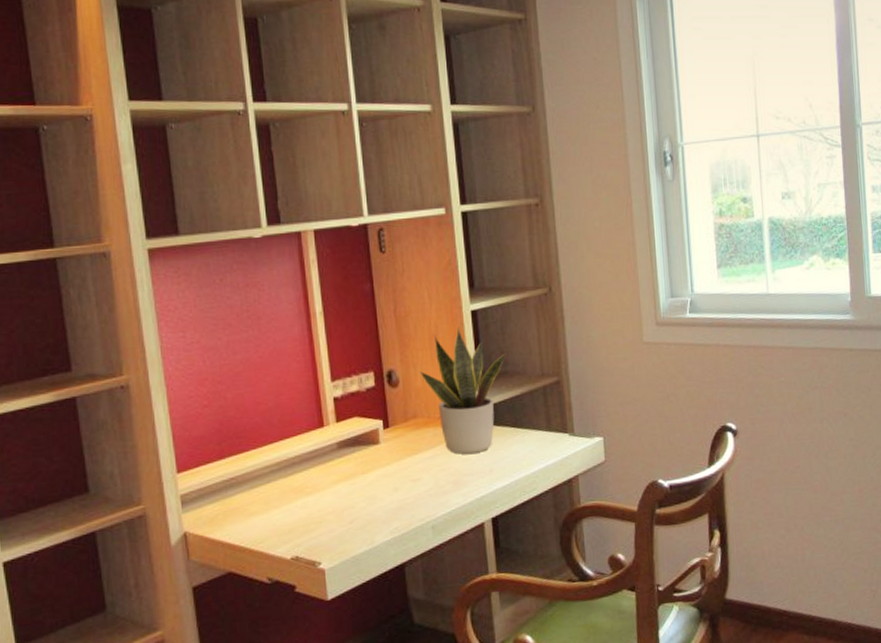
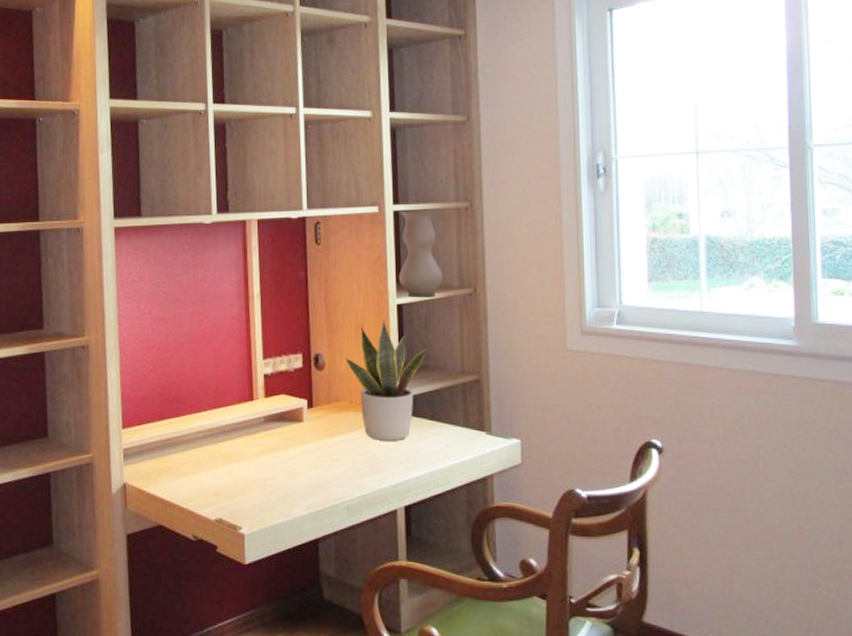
vase: none [467,208,517,302] -> present [399,209,443,297]

